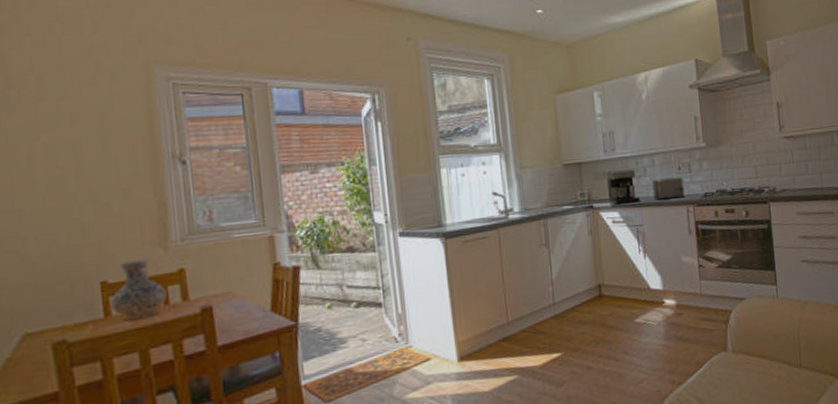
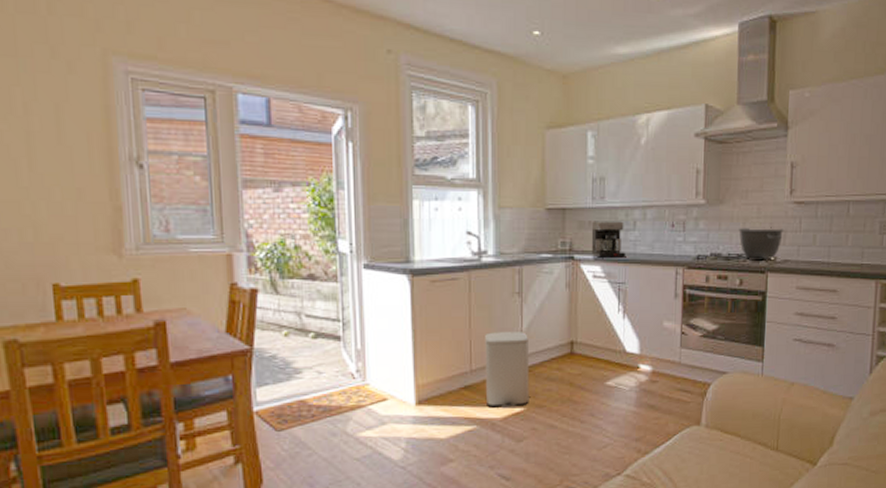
vase: present [111,258,167,322] -> none [63,264,120,327]
pedal bin: none [518,280,566,356] -> present [485,332,530,409]
toaster: present [652,177,685,200] -> none [640,234,676,258]
cooking pot: none [738,161,779,192] -> present [739,227,785,259]

